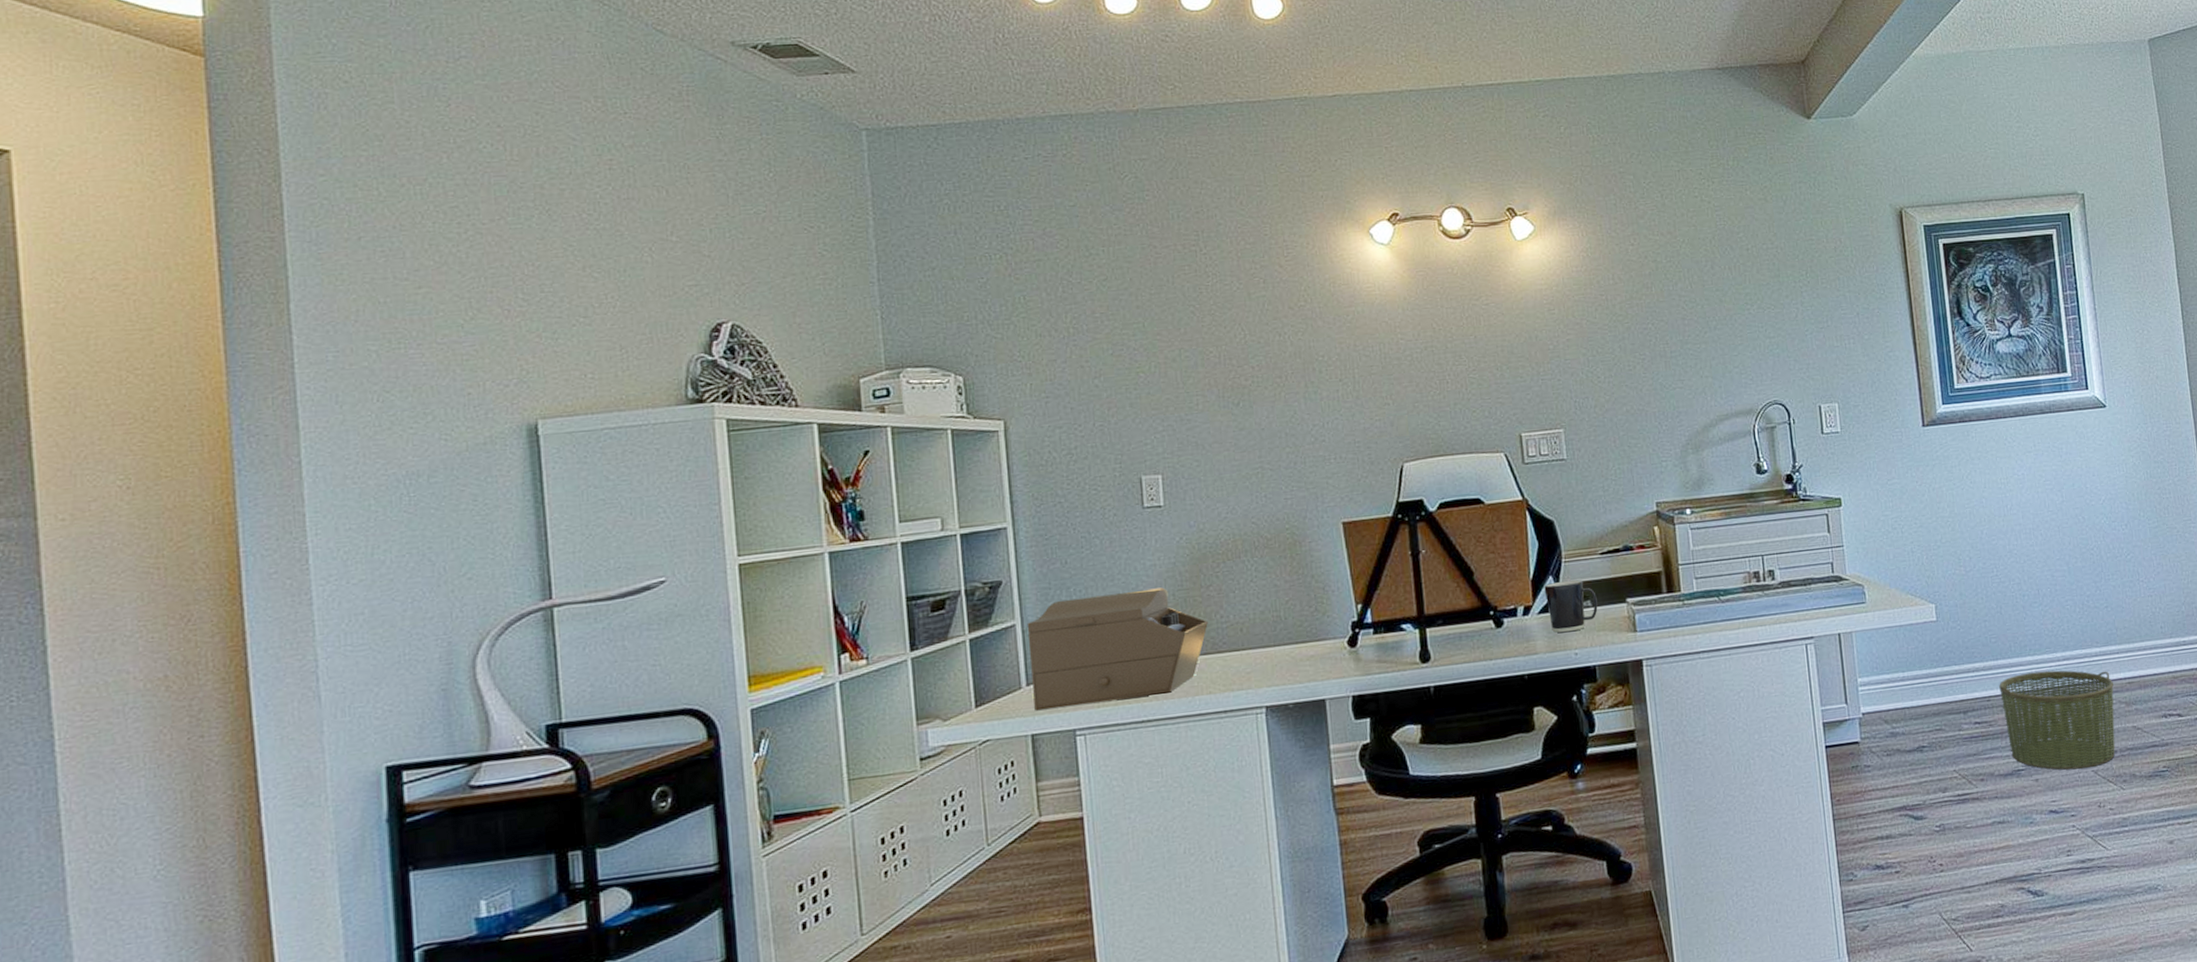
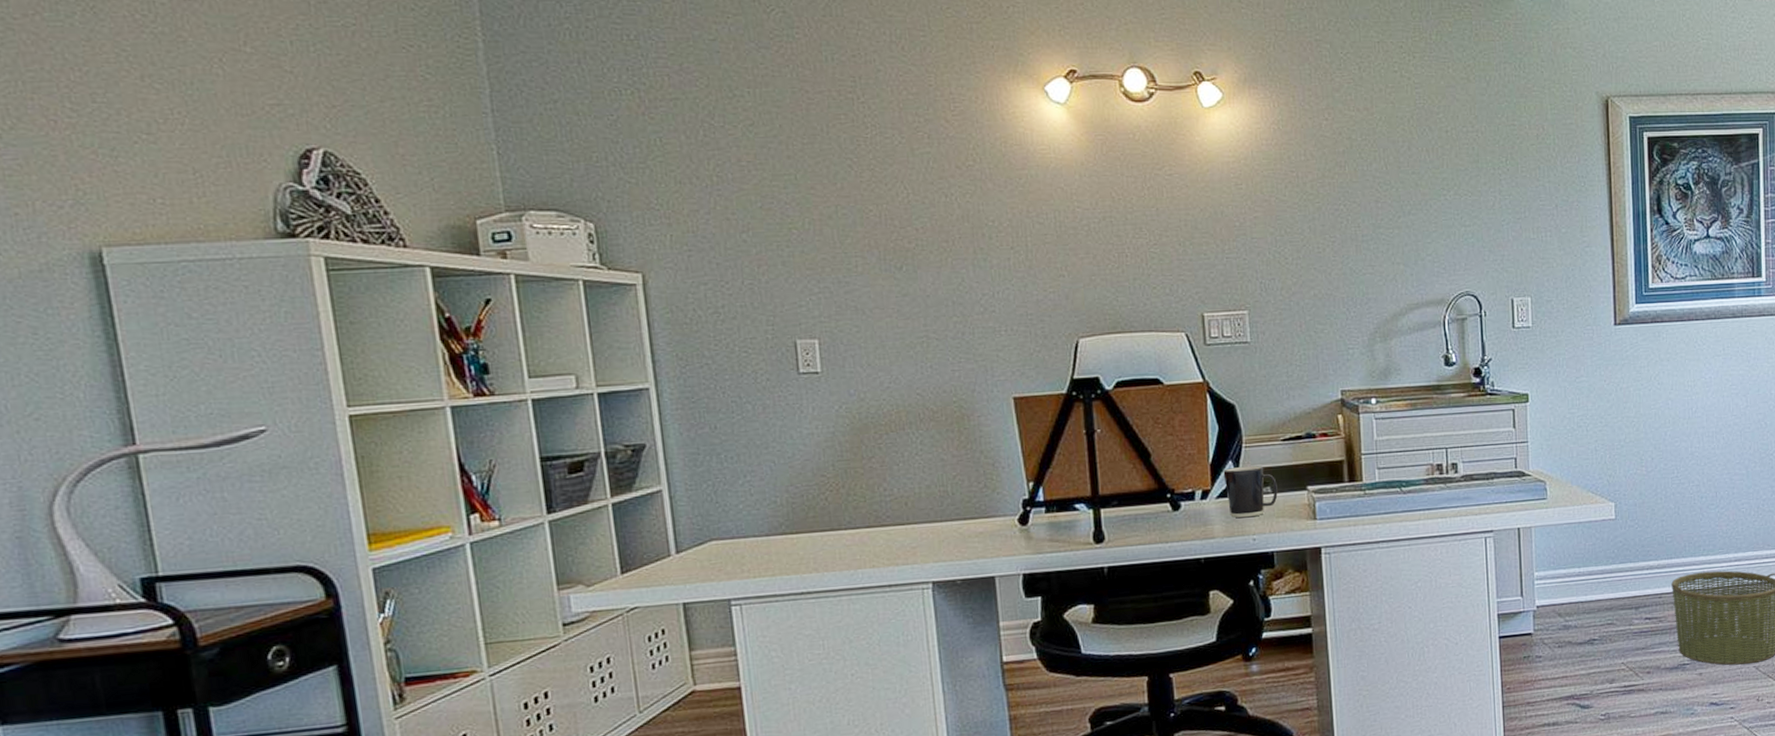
sewing box: present [1027,587,1208,711] -> none [674,457,871,579]

